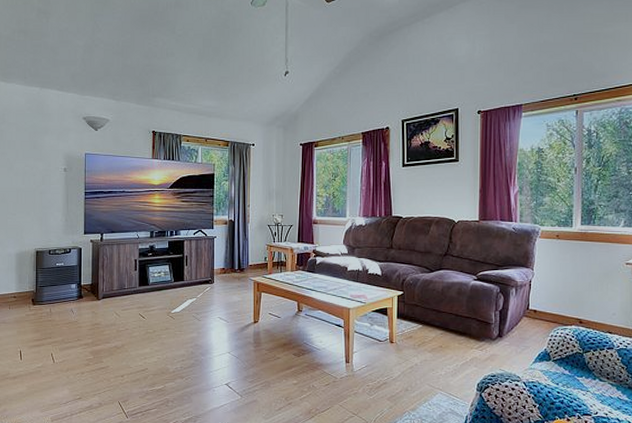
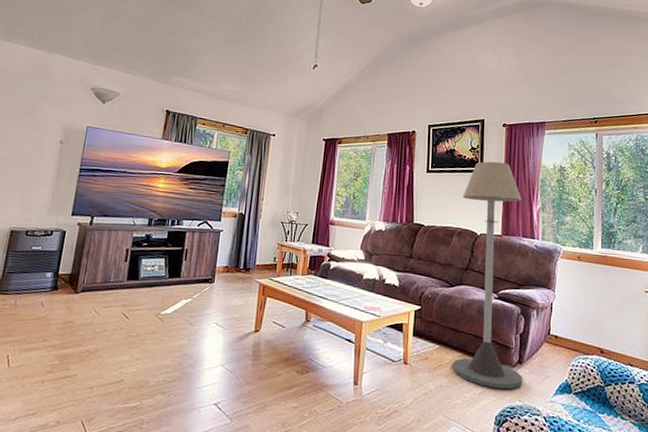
floor lamp: none [434,150,503,360] -> present [451,161,523,390]

